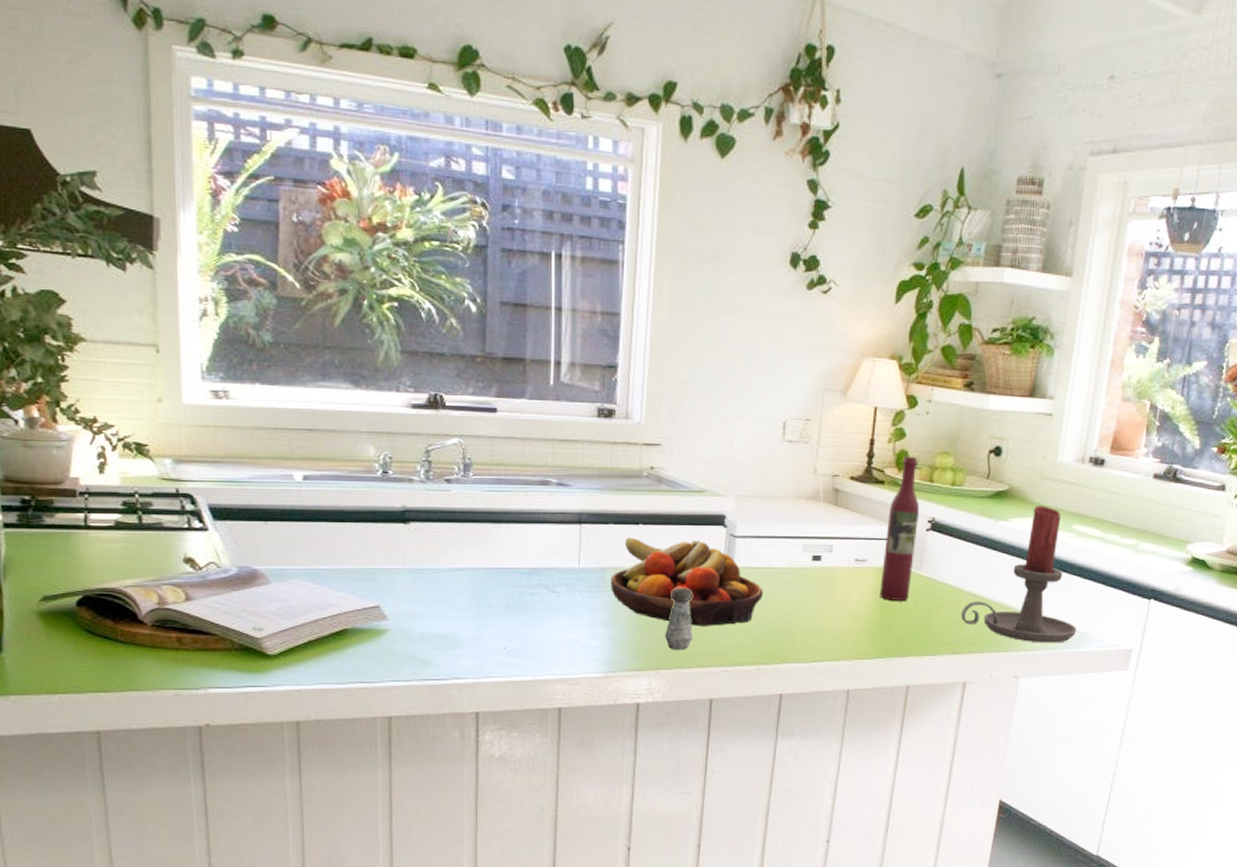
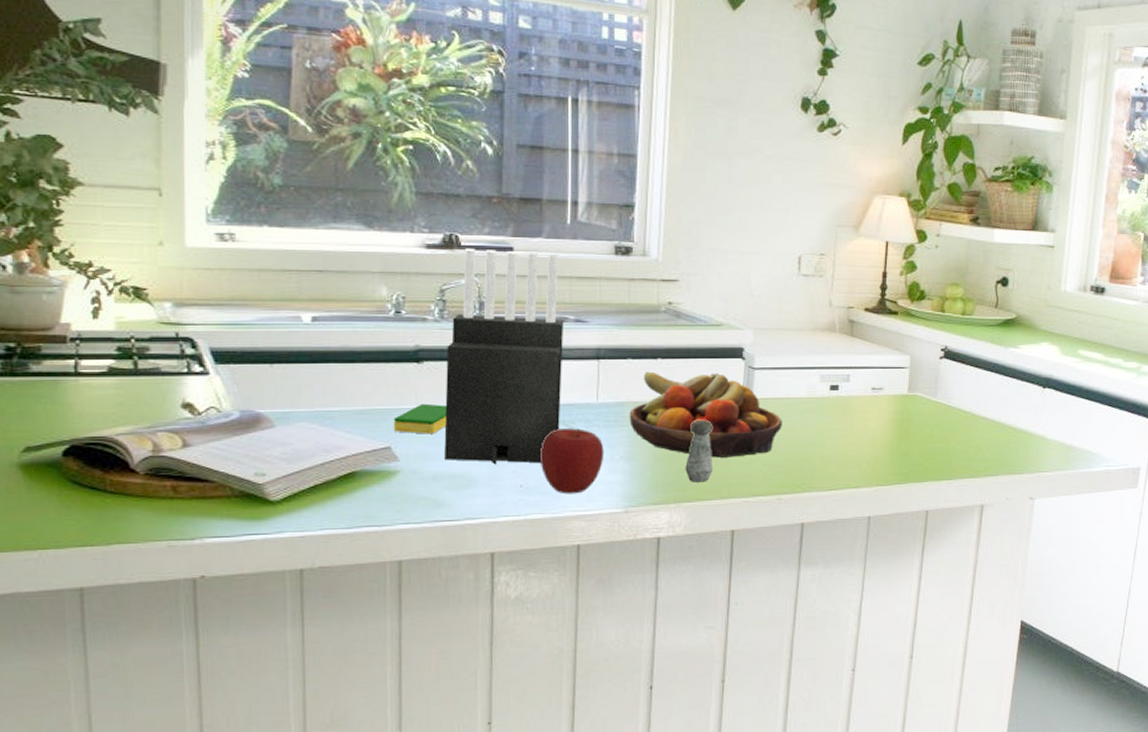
dish sponge: none [382,564,433,594] -> present [393,403,447,434]
knife block: none [430,409,547,627] -> present [444,248,564,465]
apple: none [523,593,586,658] -> present [540,428,605,494]
wine bottle: present [880,456,920,601] -> none [897,287,933,427]
candle holder: present [960,506,1077,643] -> none [975,332,1087,465]

